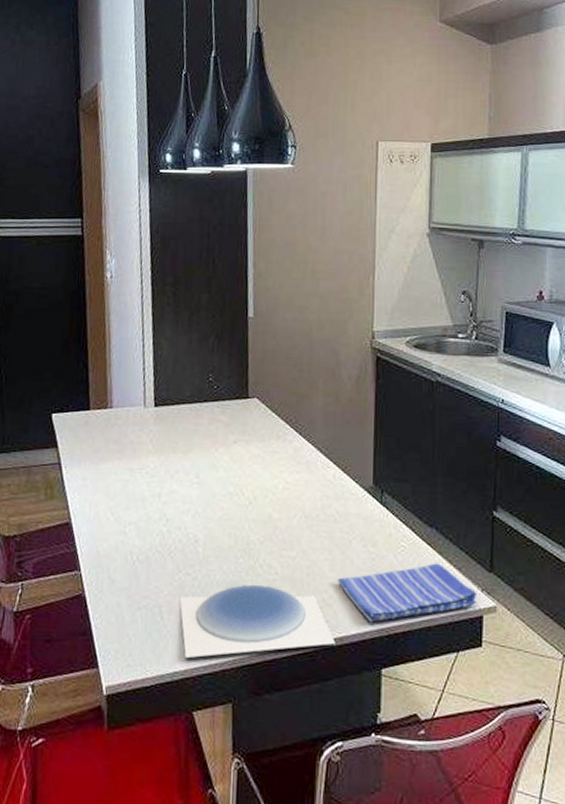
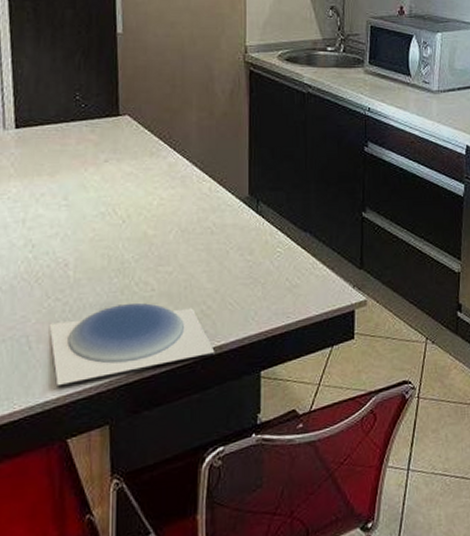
dish towel: present [337,563,477,623] -> none [215,265,349,328]

